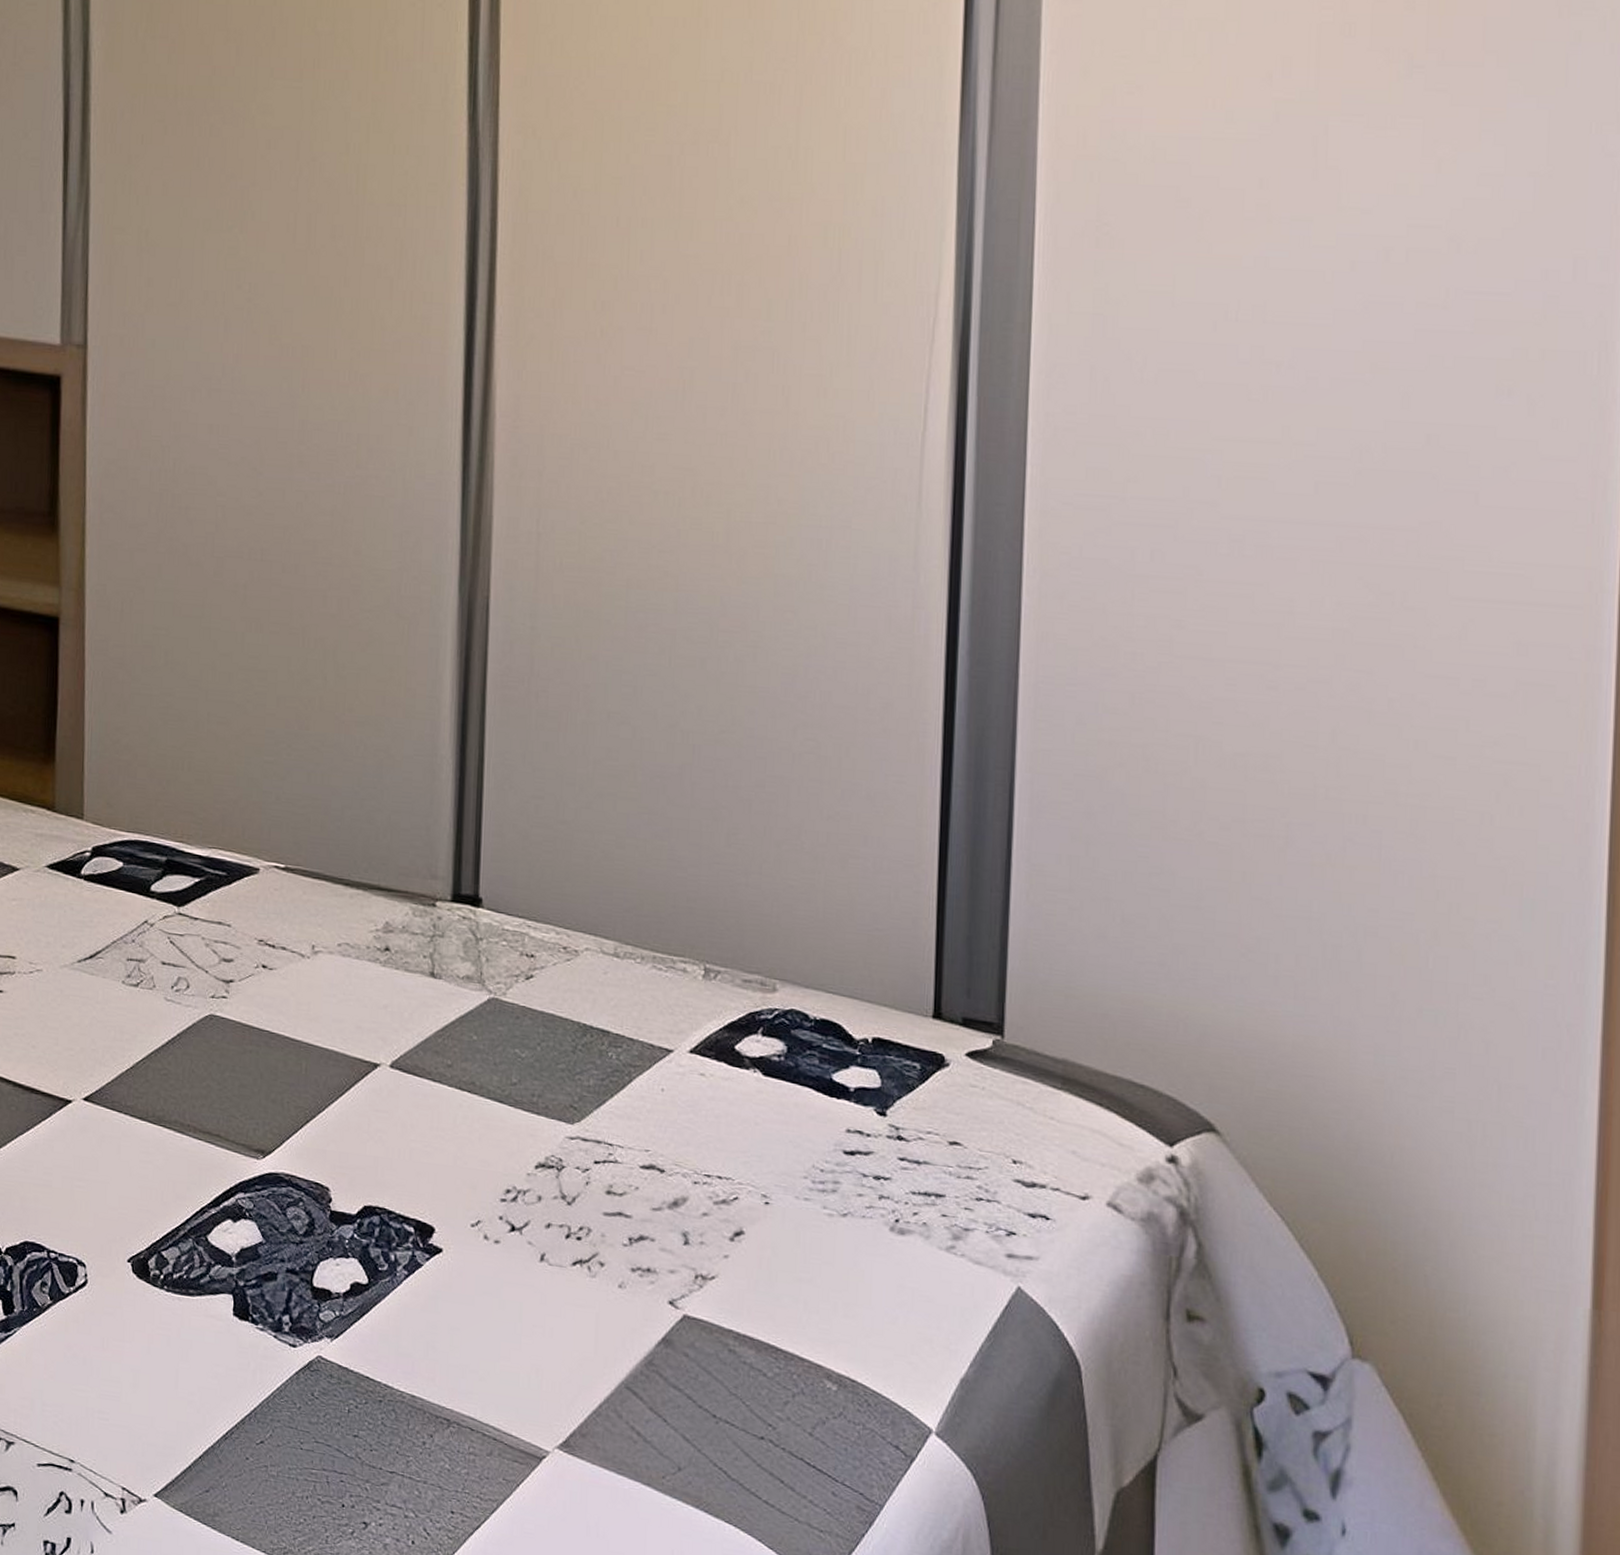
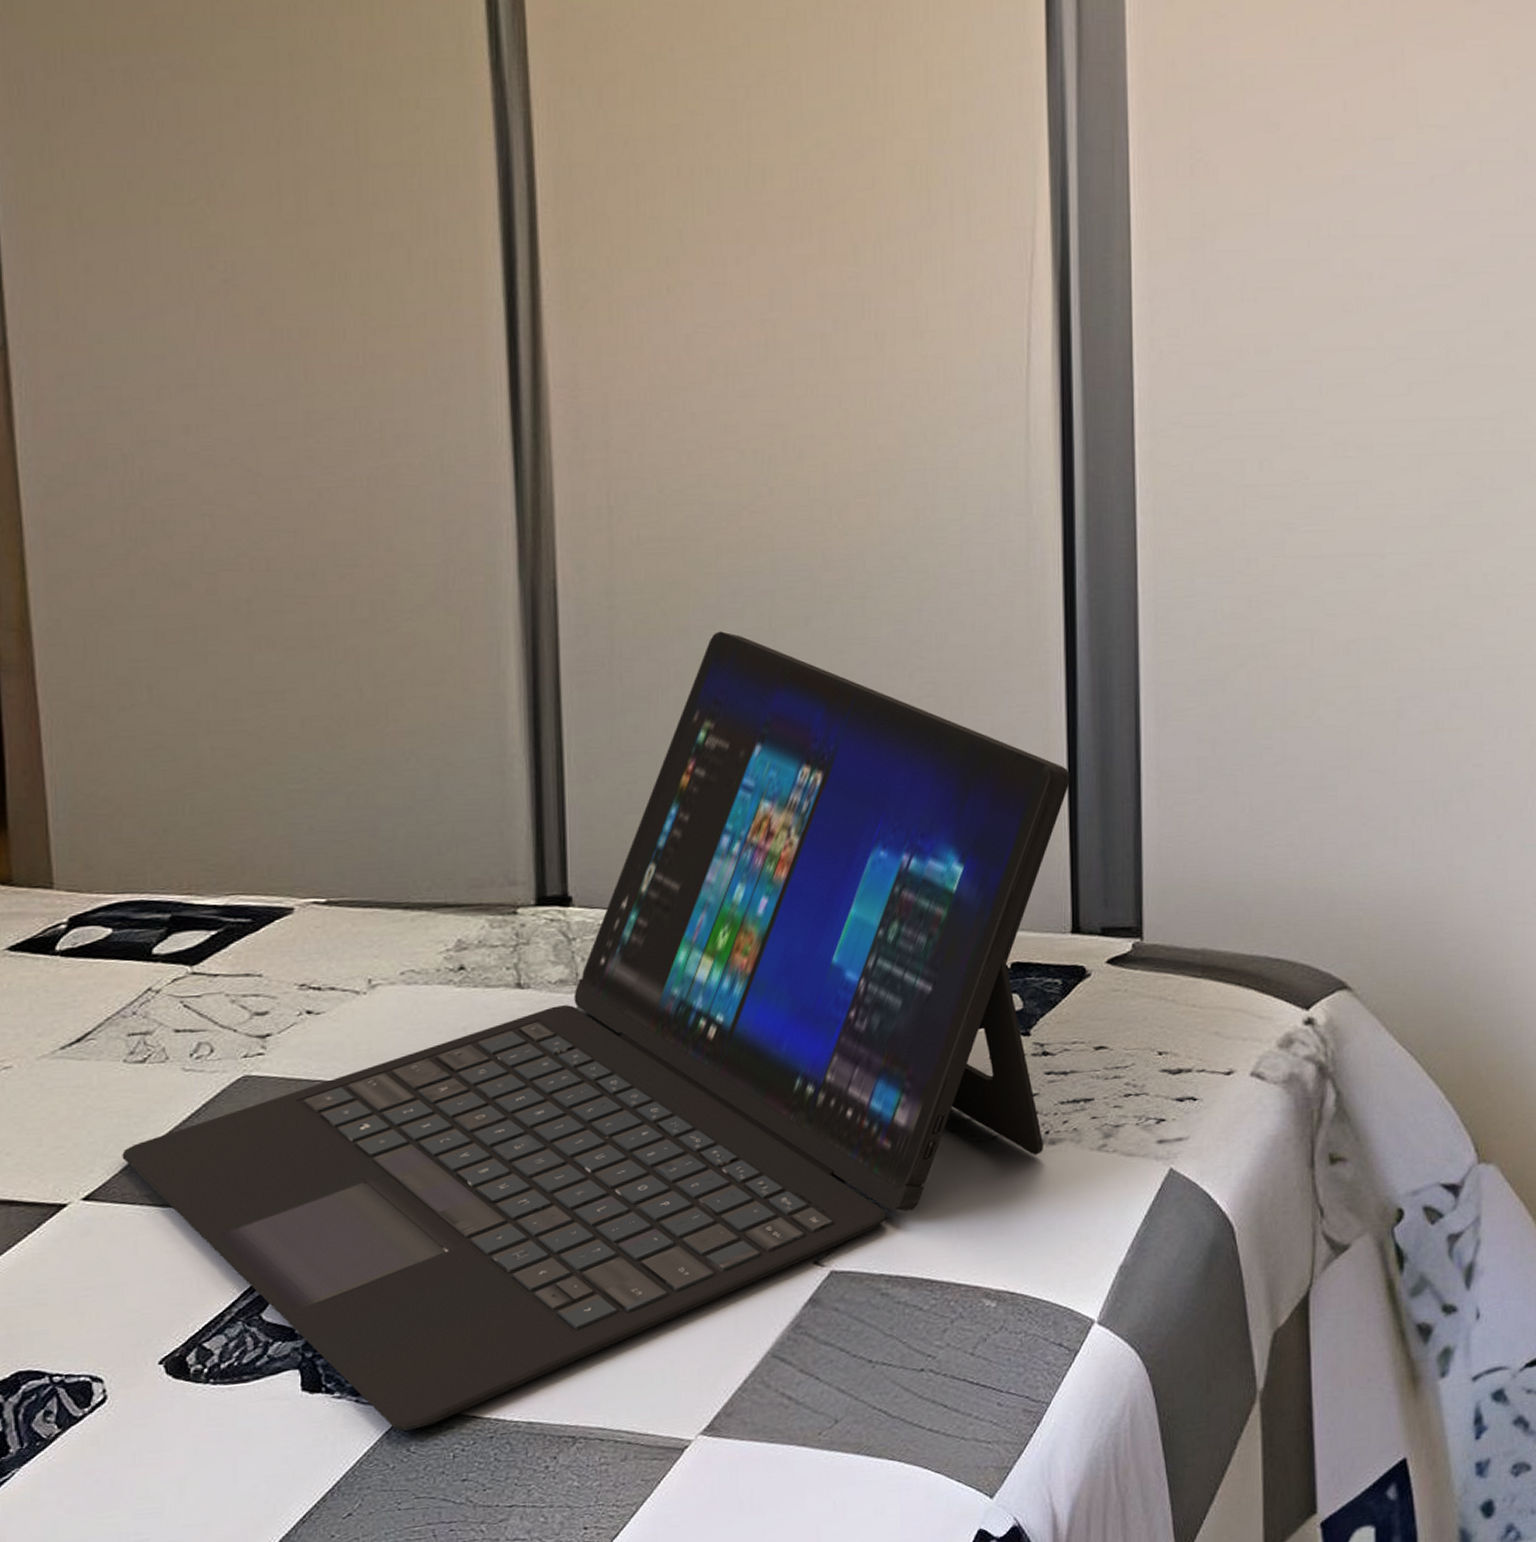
laptop: none [115,663,941,1376] -> present [122,631,1070,1431]

